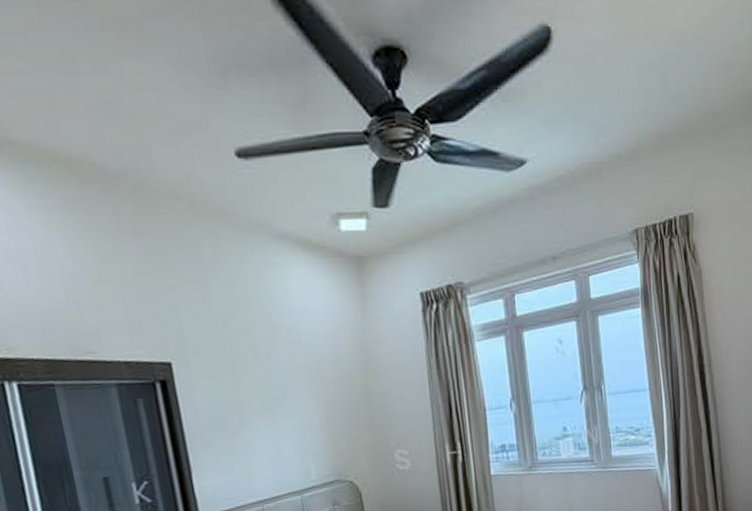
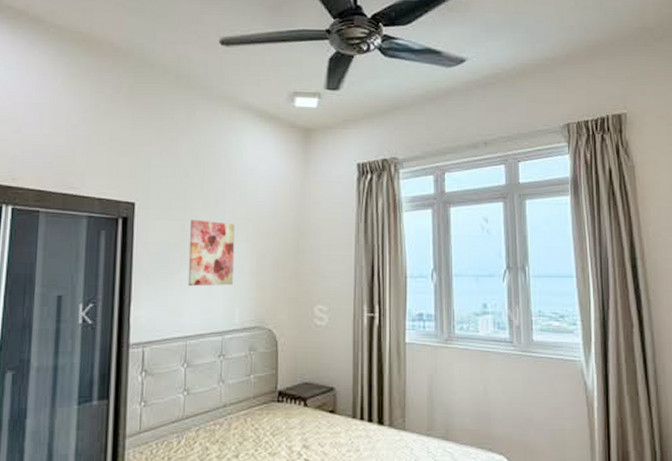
wall art: none [241,373,304,449] -> present [187,220,235,287]

